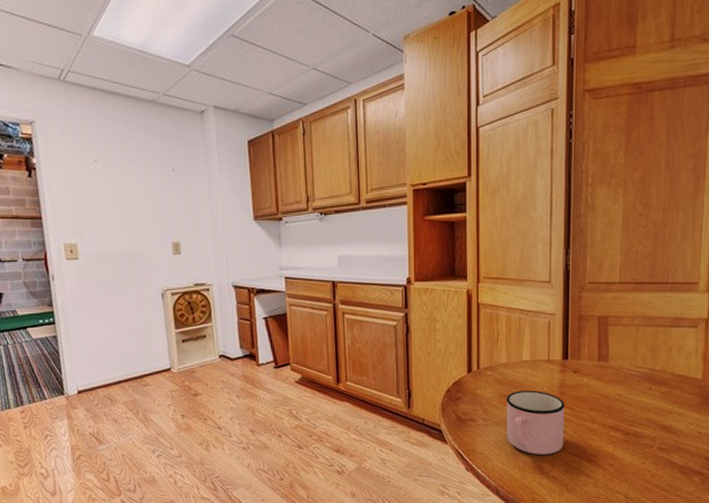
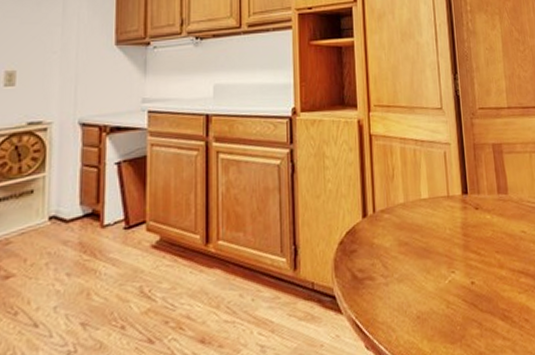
mug: present [506,390,565,456] -> none [406,233,474,317]

